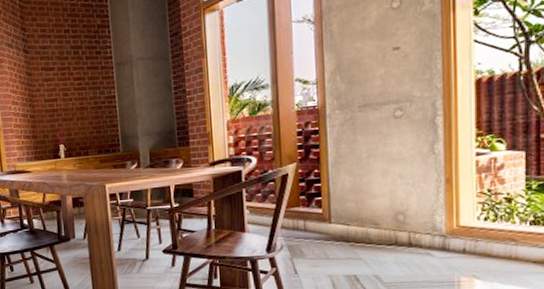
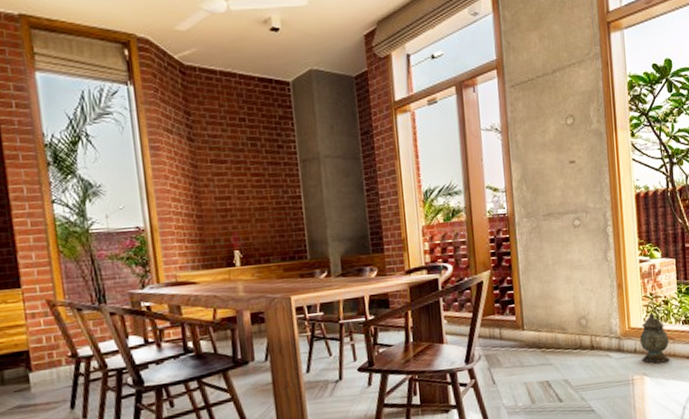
lantern: none [470,211,510,266] -> present [639,313,670,364]

